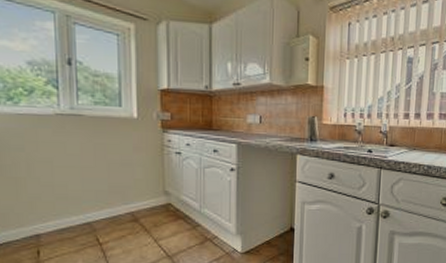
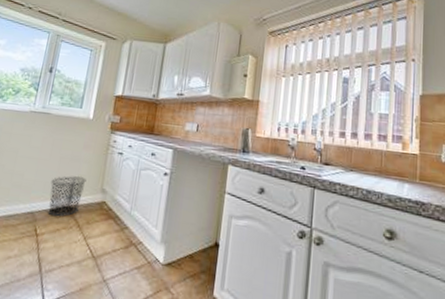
waste bin: none [103,180,145,224] -> present [48,175,87,217]

